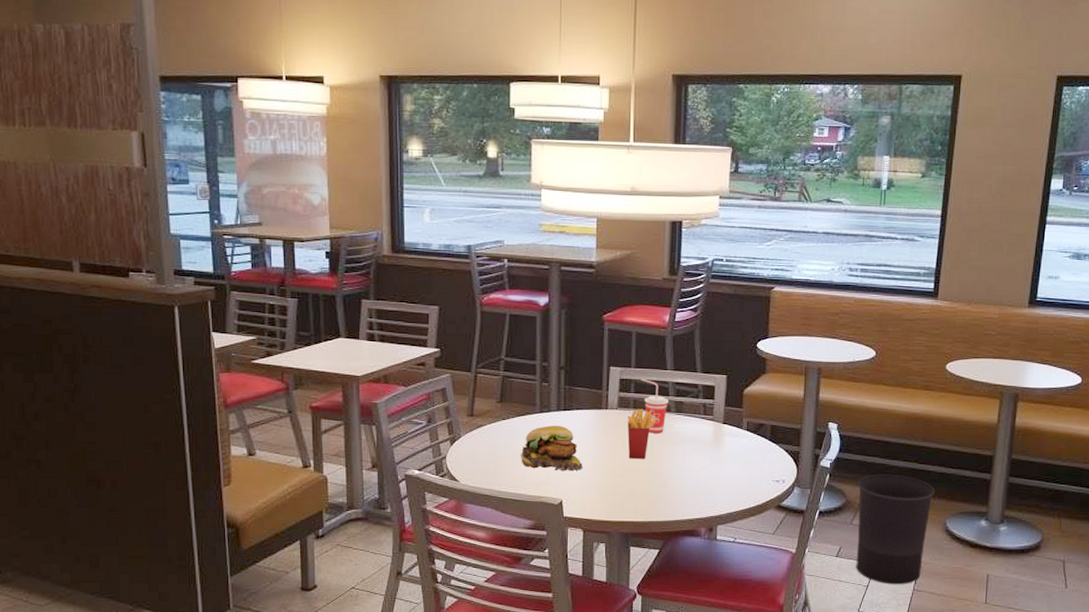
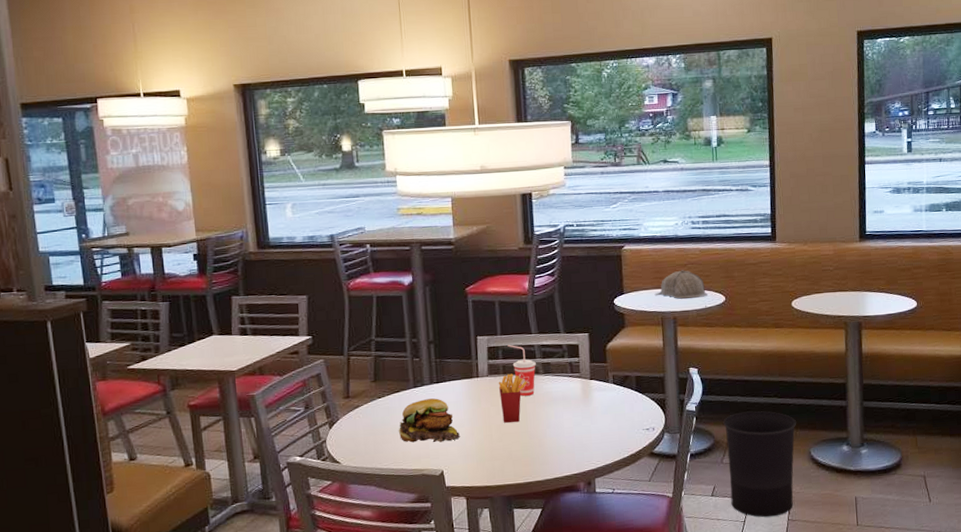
baseball cap: none [800,319,858,351] -> present [654,270,709,299]

